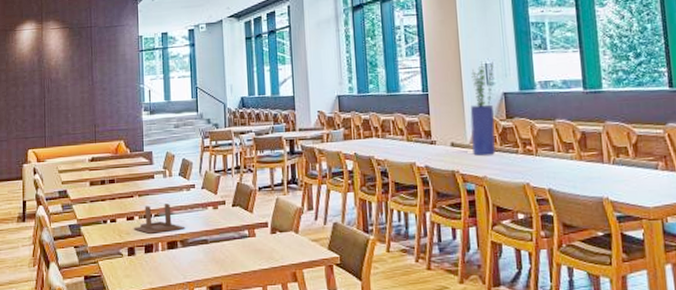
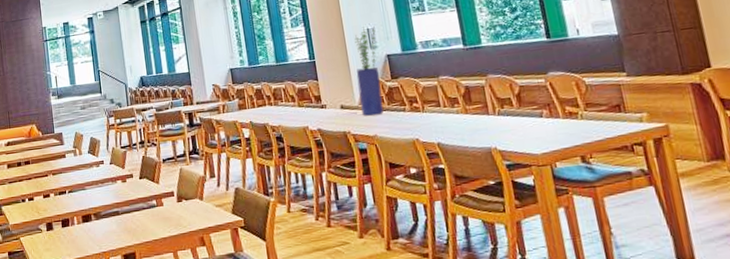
napkin holder: present [133,203,186,234] -> none [50,180,98,209]

